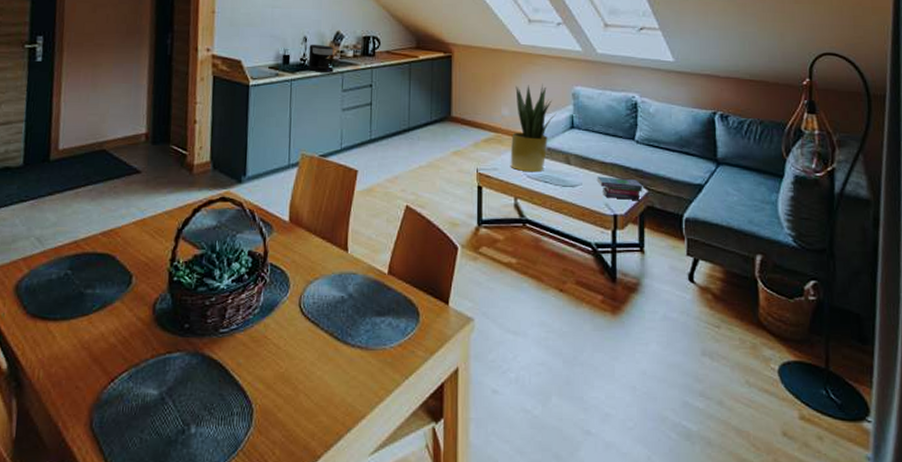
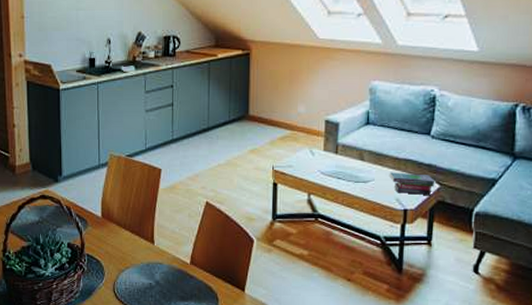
coffee maker: present [294,44,340,74] -> none [100,46,142,76]
planter: present [510,84,557,172] -> none [304,79,353,169]

